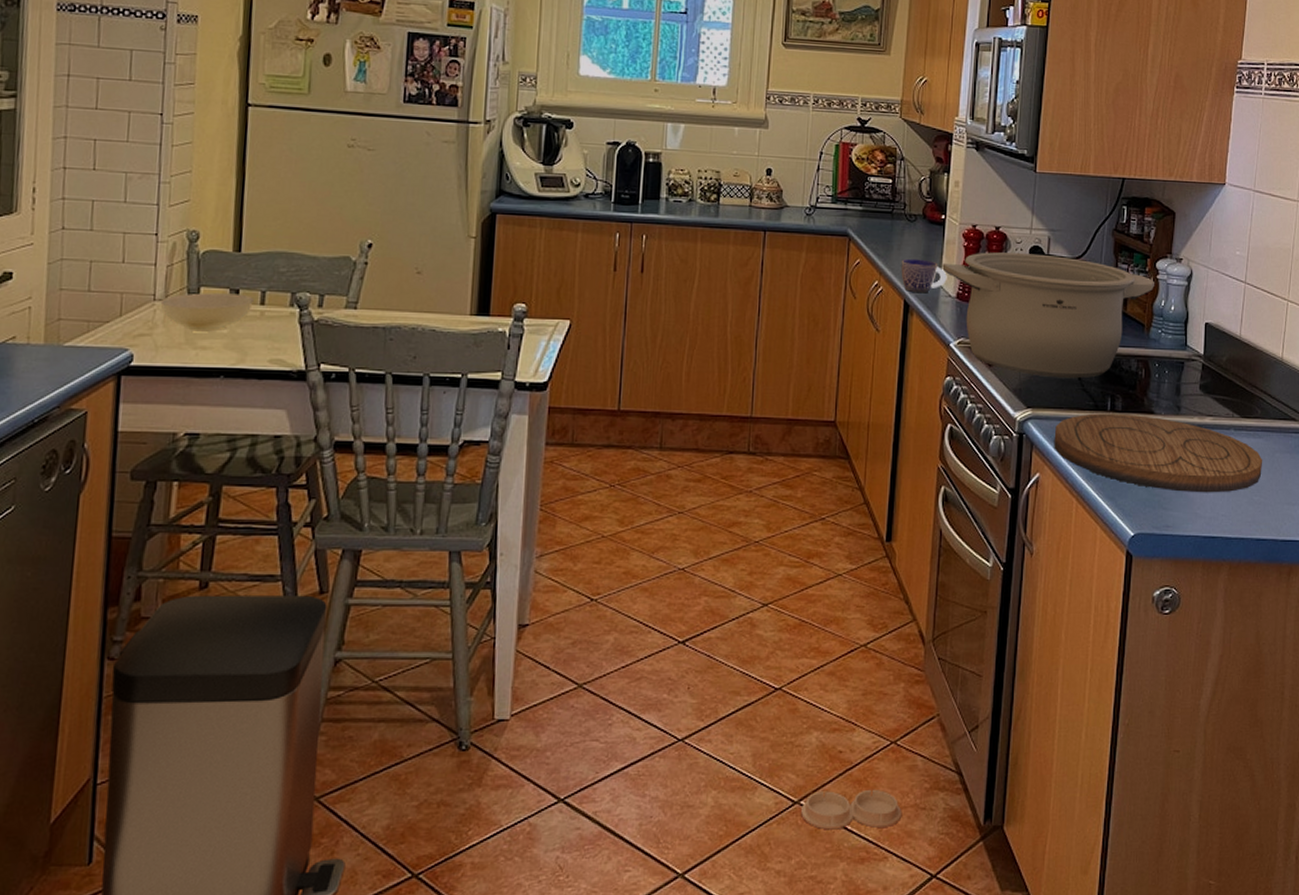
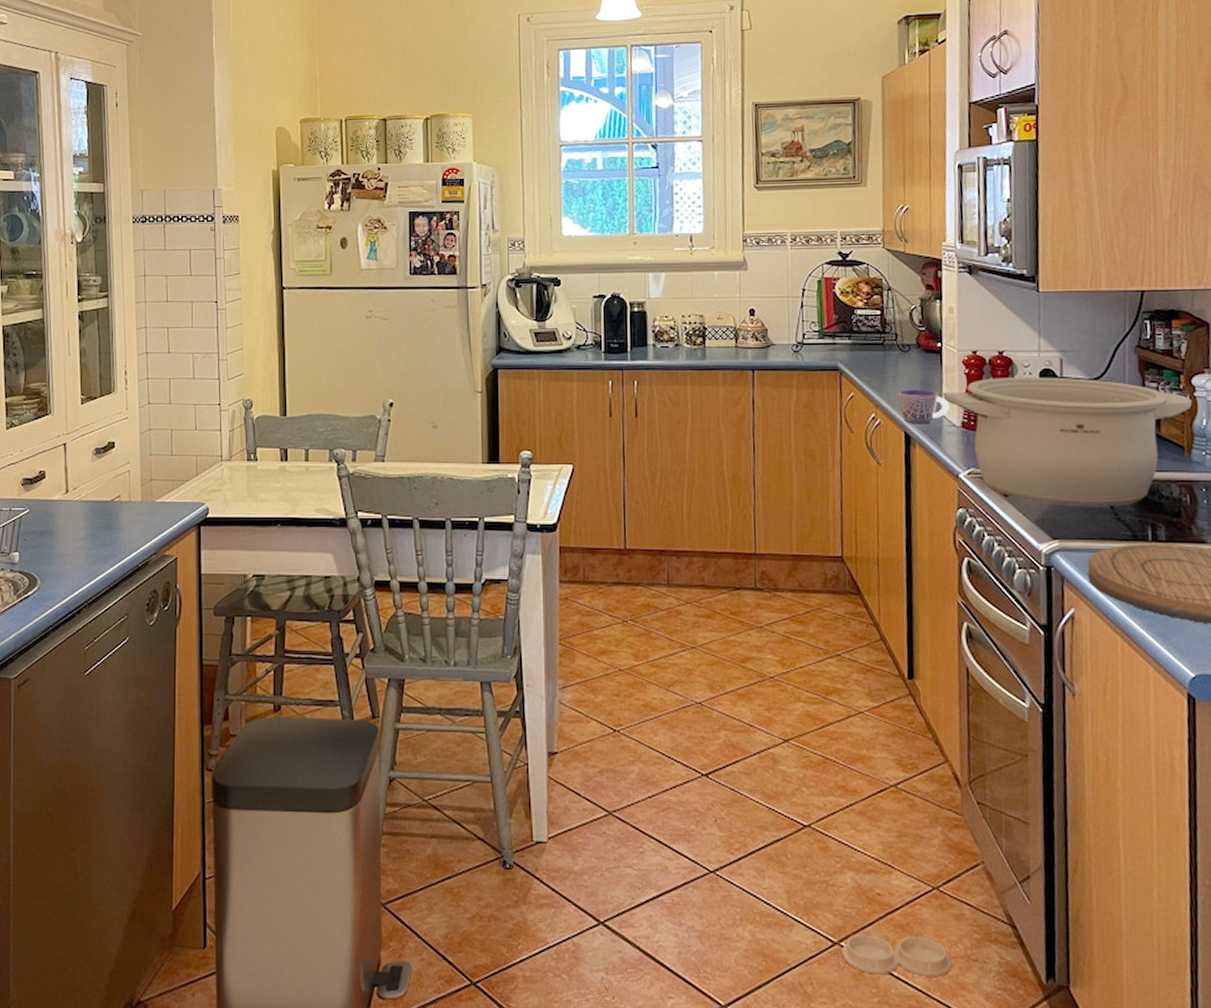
bowl: present [160,292,254,332] -> none [226,452,299,486]

